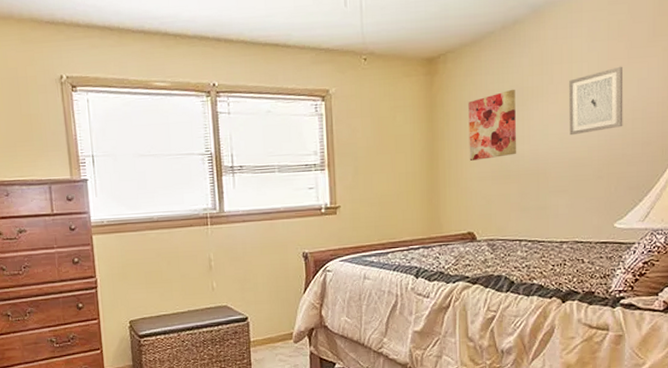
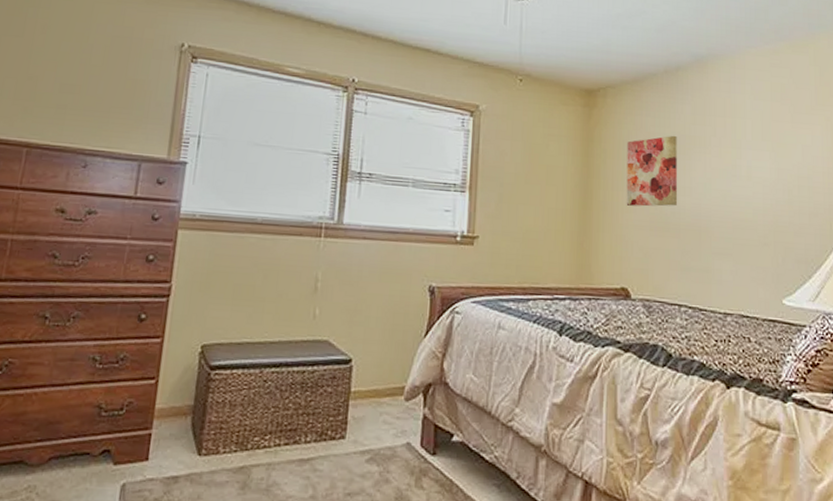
wall art: present [569,66,624,136] -> none [733,129,789,195]

